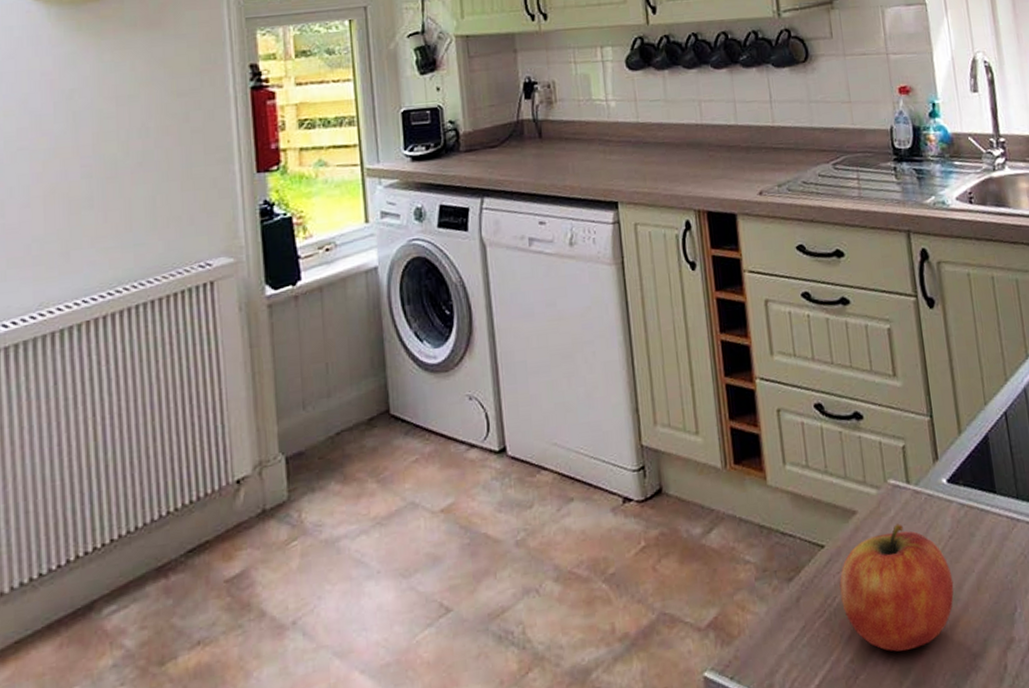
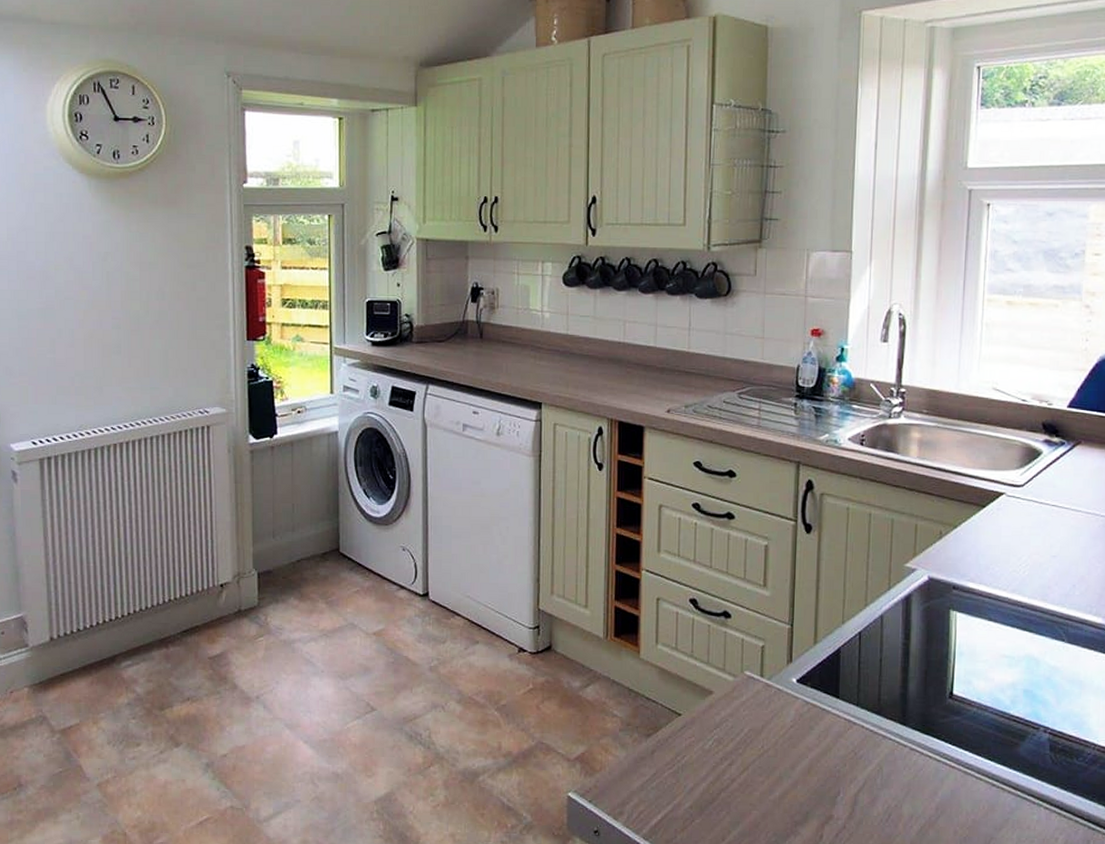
fruit: present [839,523,954,652] -> none [689,708,788,809]

